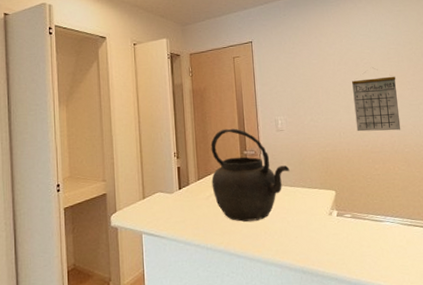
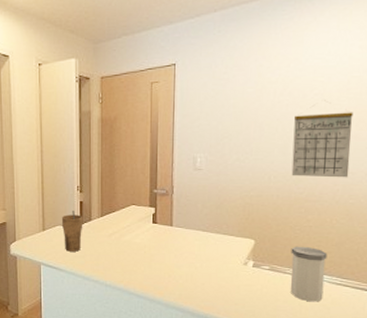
cup: none [160,177,182,218] -> present [61,211,83,252]
kettle: present [210,128,290,222] -> none [116,164,204,263]
salt shaker: none [366,192,399,245] -> present [290,246,328,302]

